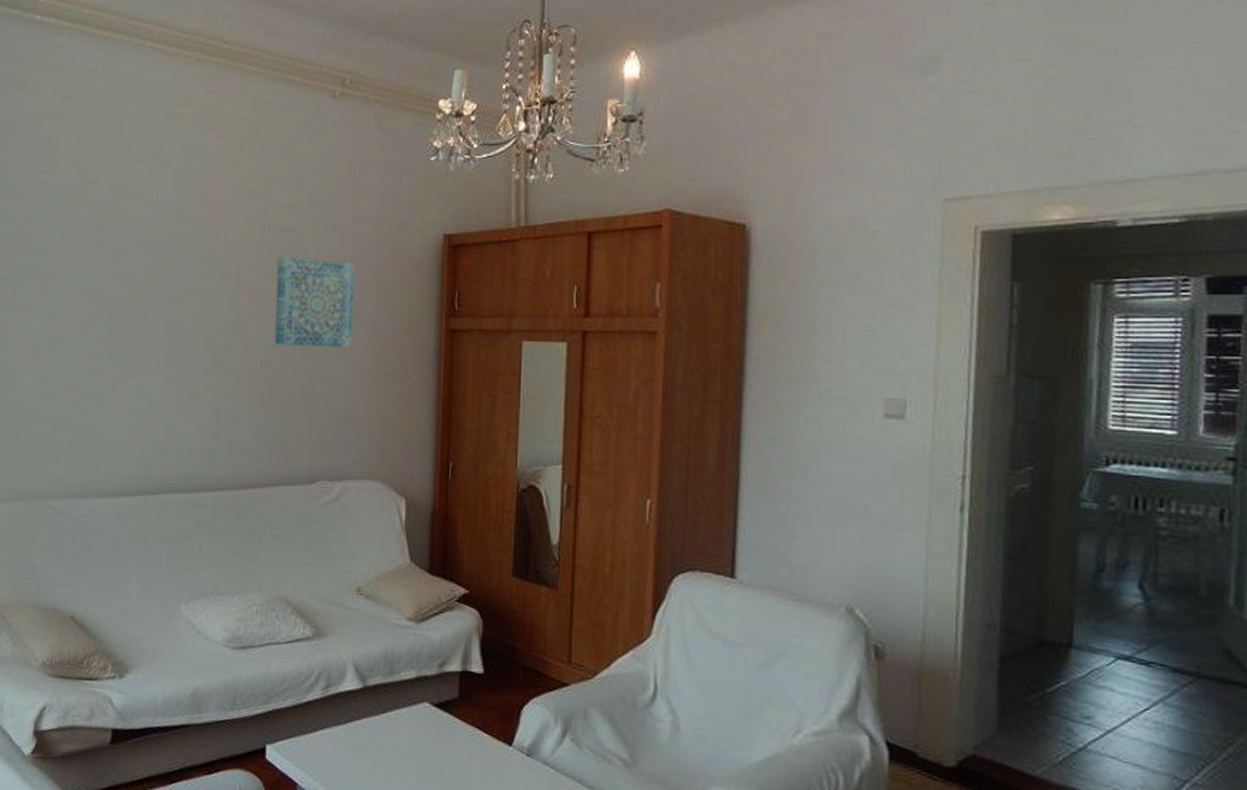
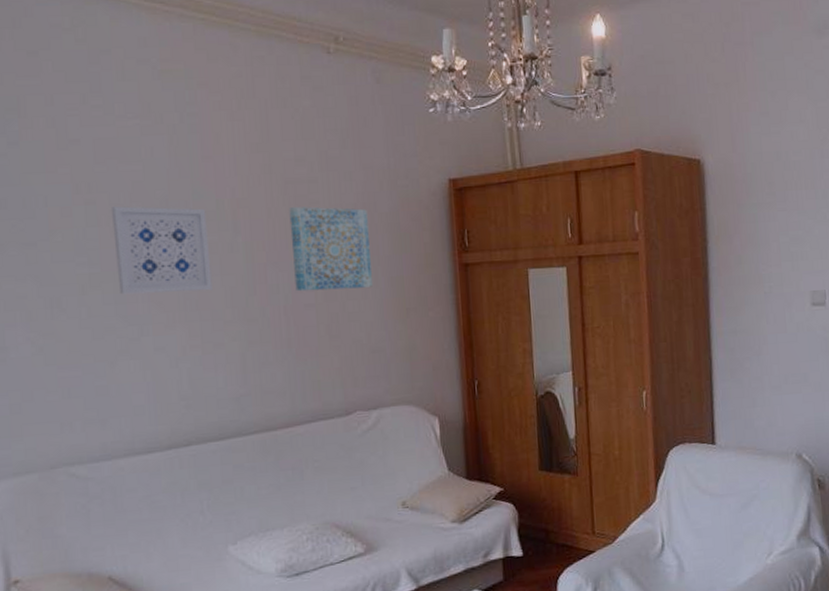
wall art: none [114,247,199,337] -> present [112,206,212,295]

